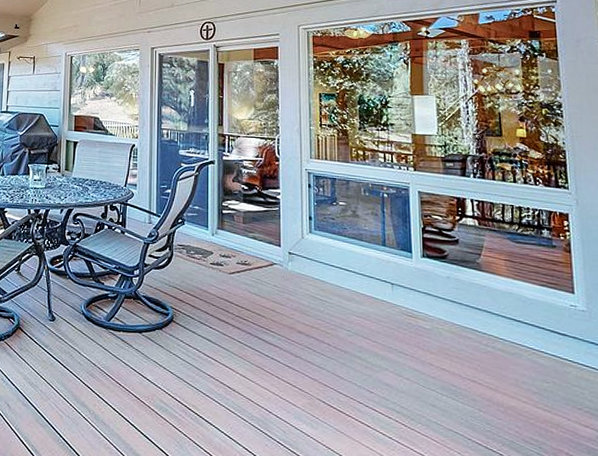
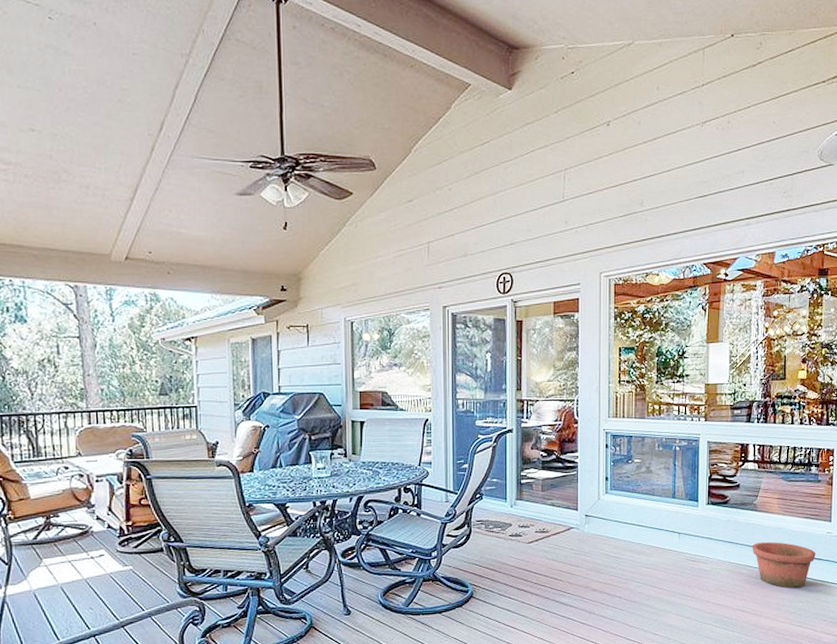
pot: none [478,306,559,365] -> present [752,542,816,589]

